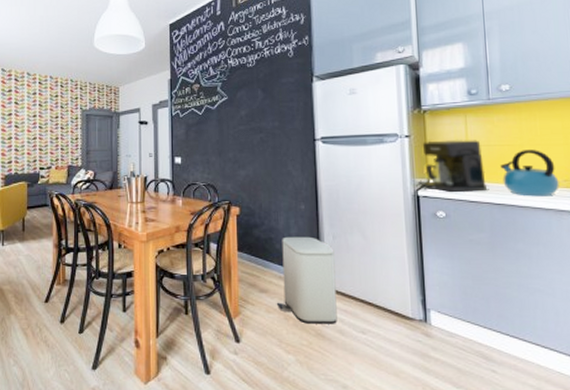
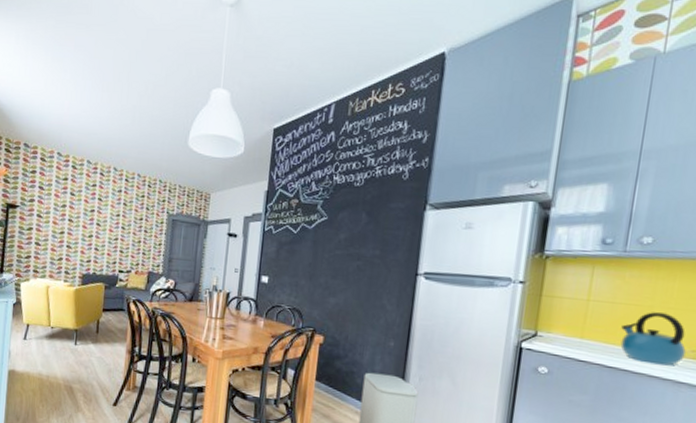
coffee maker: present [420,139,487,192] -> none [526,290,605,351]

